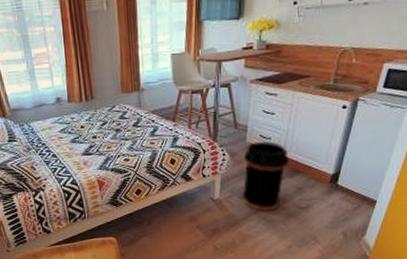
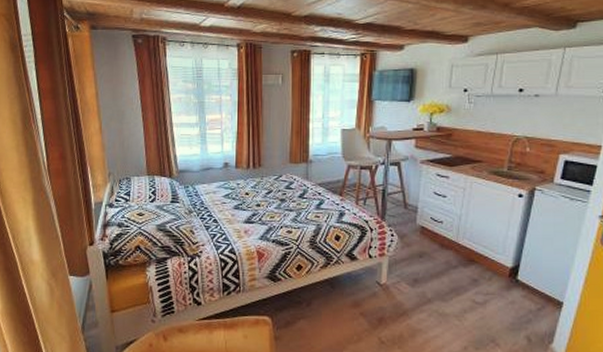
trash can: present [242,141,290,211] -> none [411,224,464,303]

